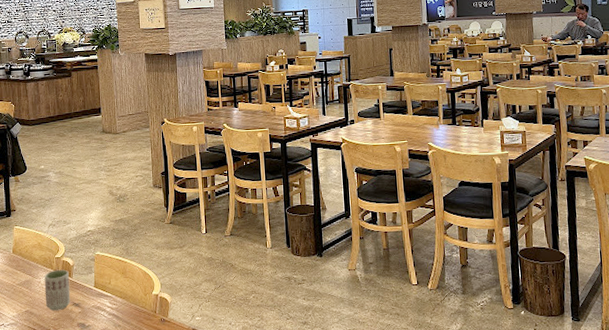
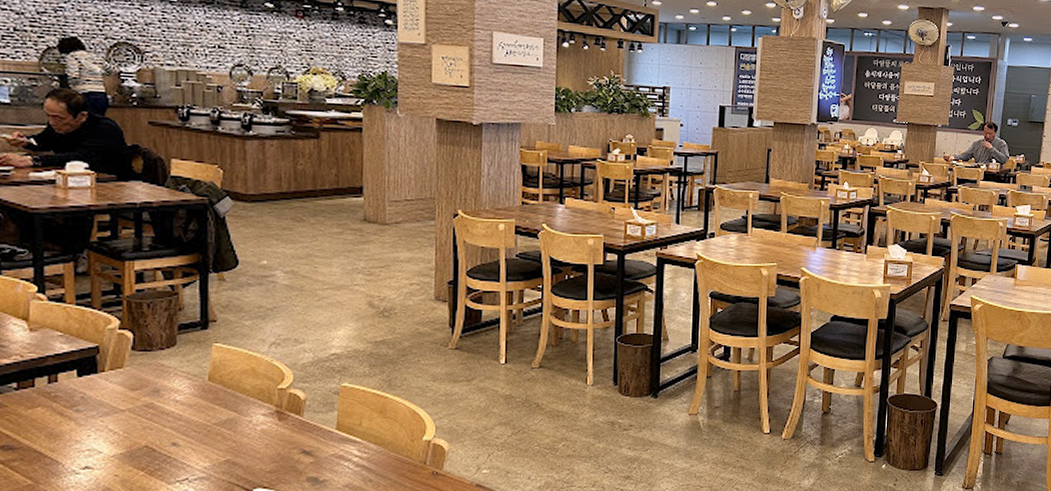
cup: present [44,269,71,311] -> none [257,404,299,460]

